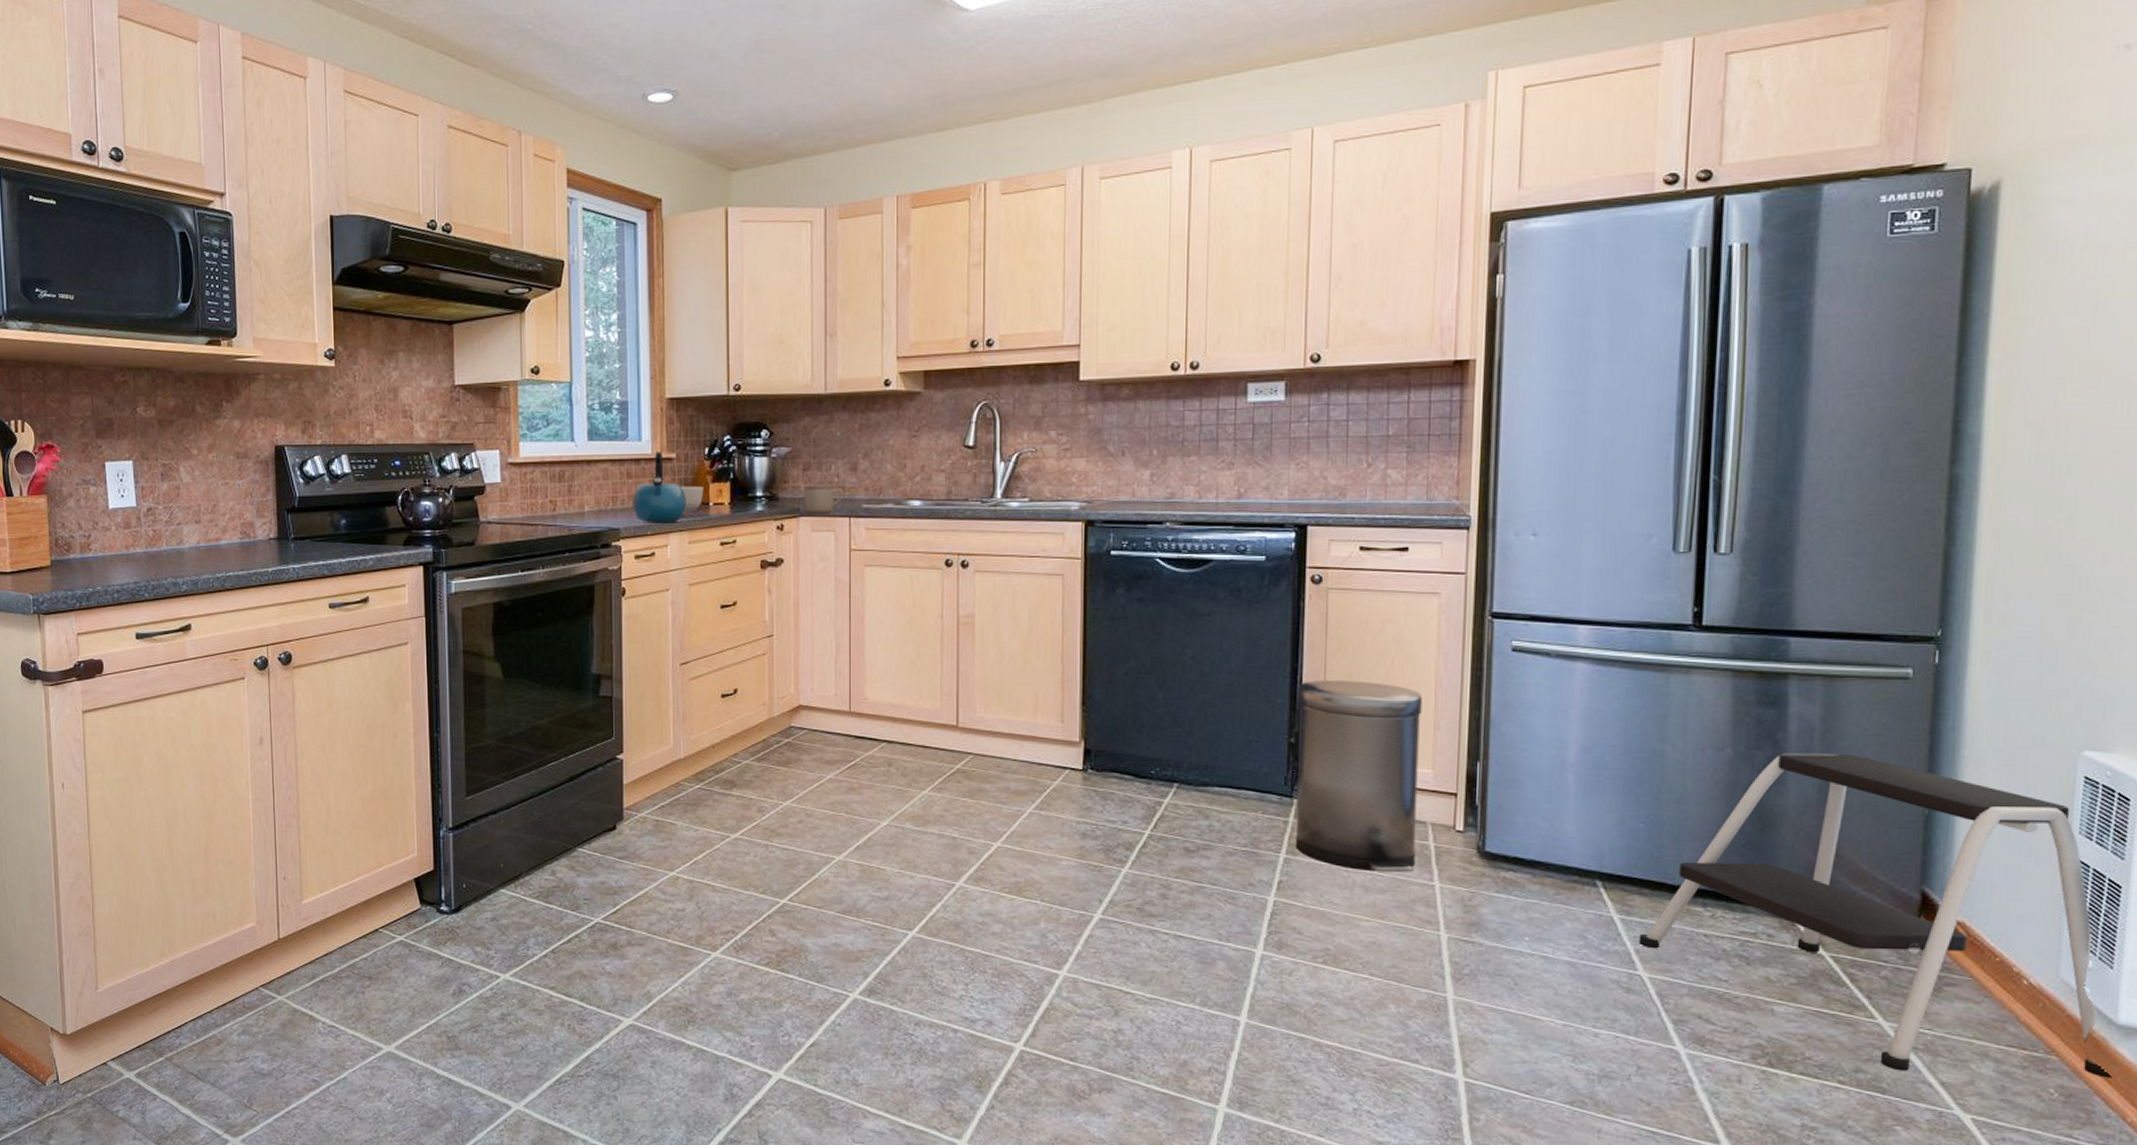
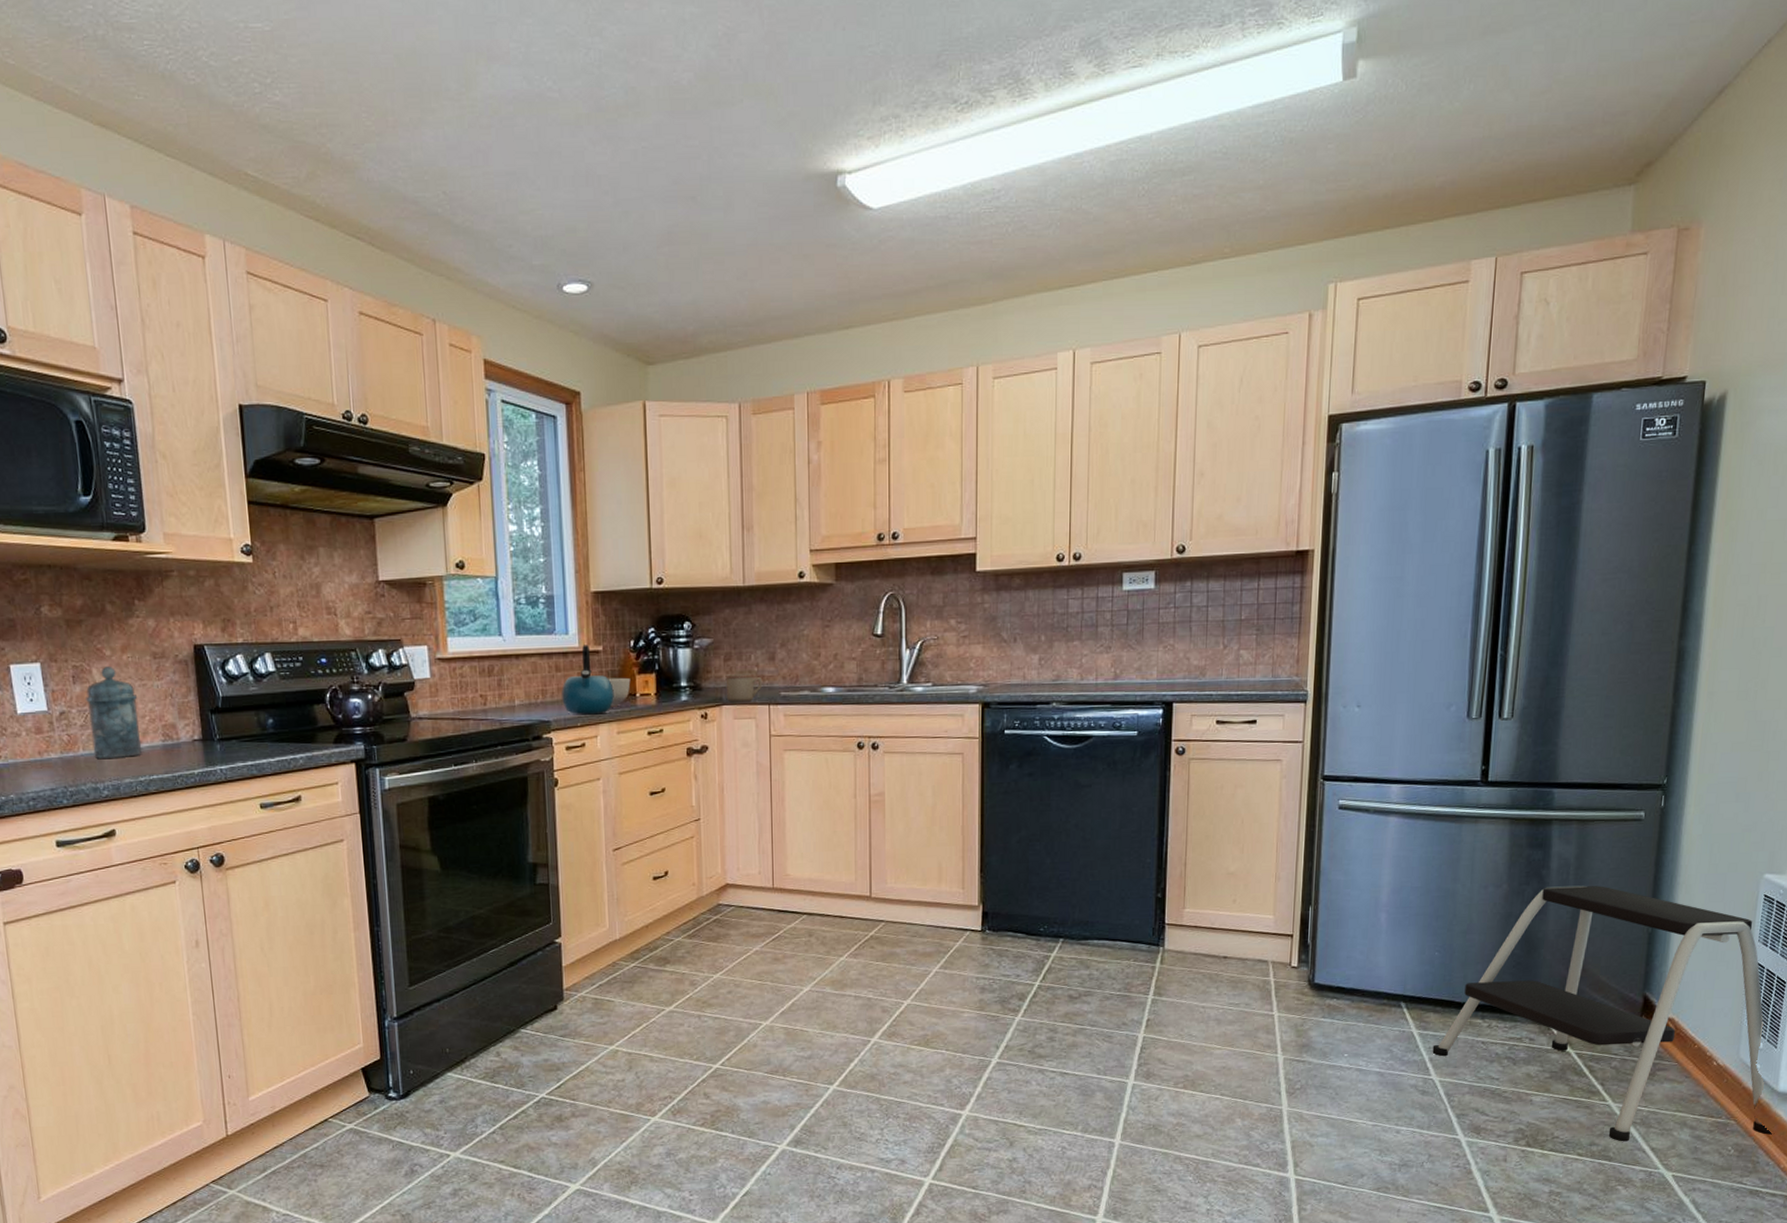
canister: none [171,464,221,554] -> present [84,665,143,758]
pedal bin: present [1295,681,1422,872] -> none [1161,840,1266,1006]

